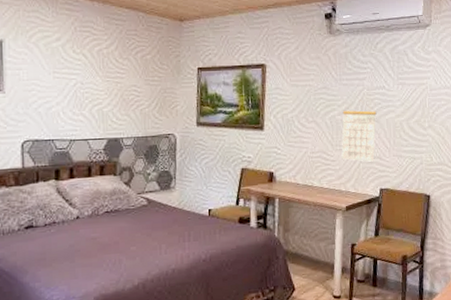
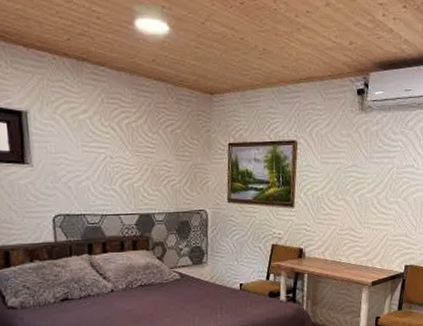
calendar: present [341,100,377,162] -> none [369,178,405,239]

